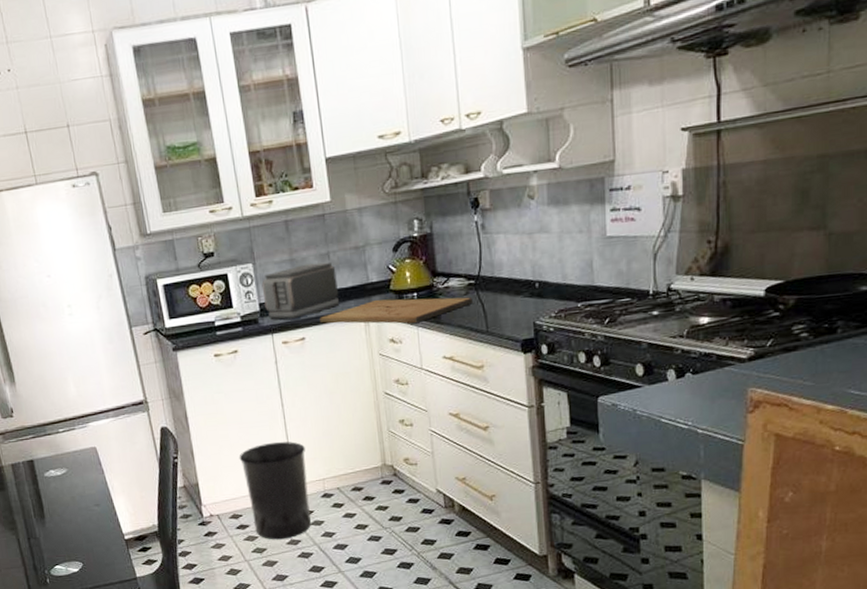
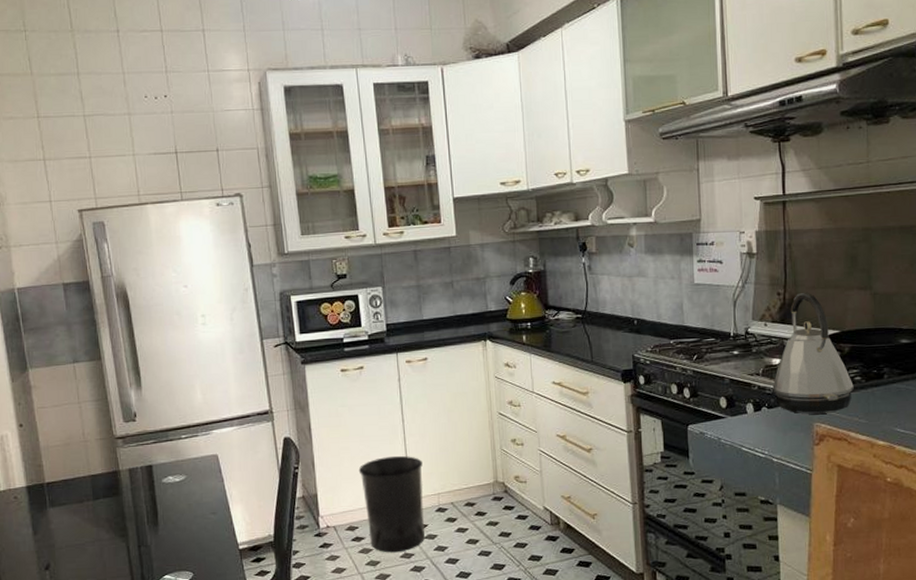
toaster: present [261,261,340,320] -> none [389,290,461,341]
cutting board: present [320,297,473,324] -> none [442,326,580,351]
kettle: none [699,237,799,379] -> present [772,292,854,414]

